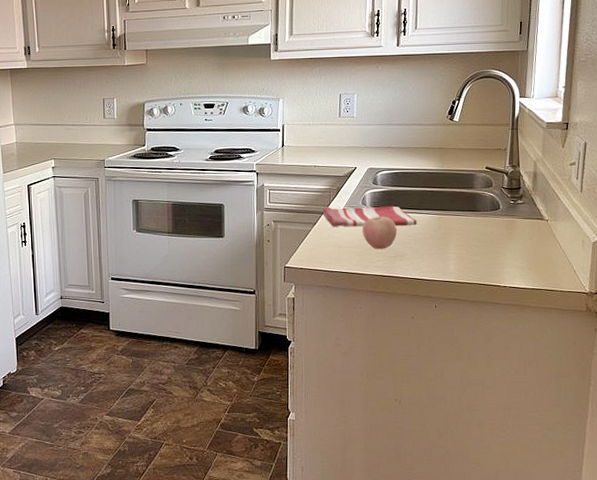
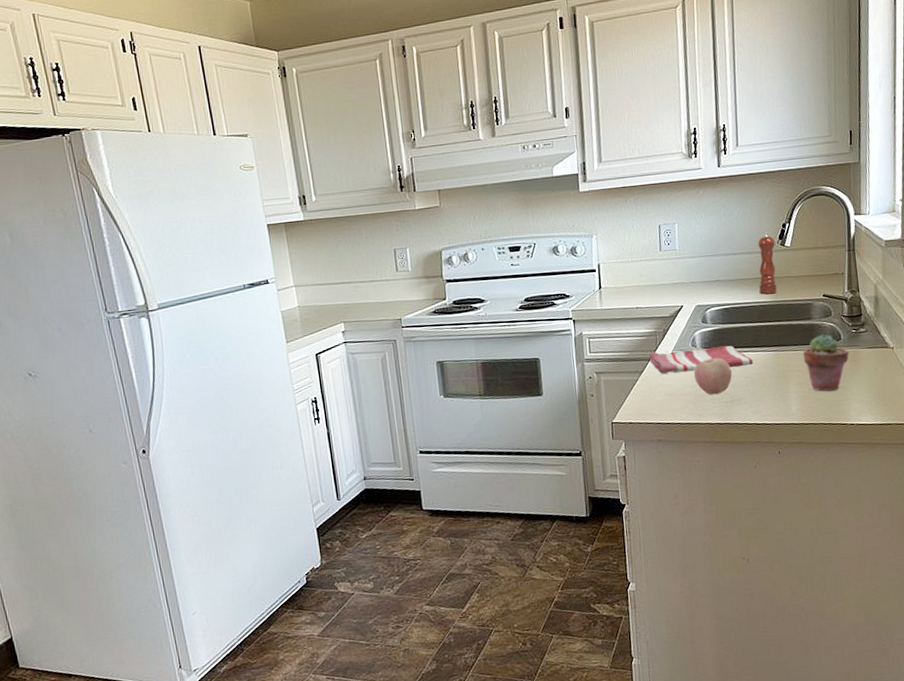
pepper mill: none [427,107,445,162] -> present [758,232,778,294]
potted succulent: none [463,203,506,254] -> present [803,334,849,391]

